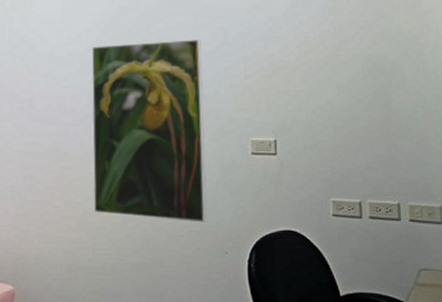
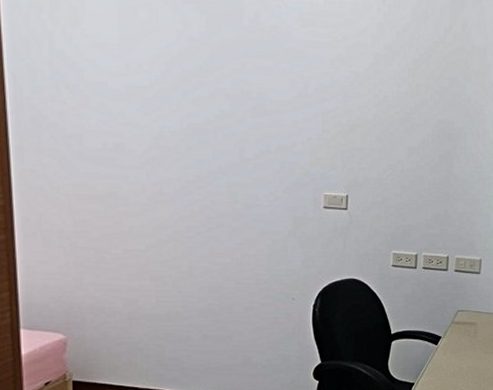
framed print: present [92,39,207,223] -> none [156,81,280,271]

